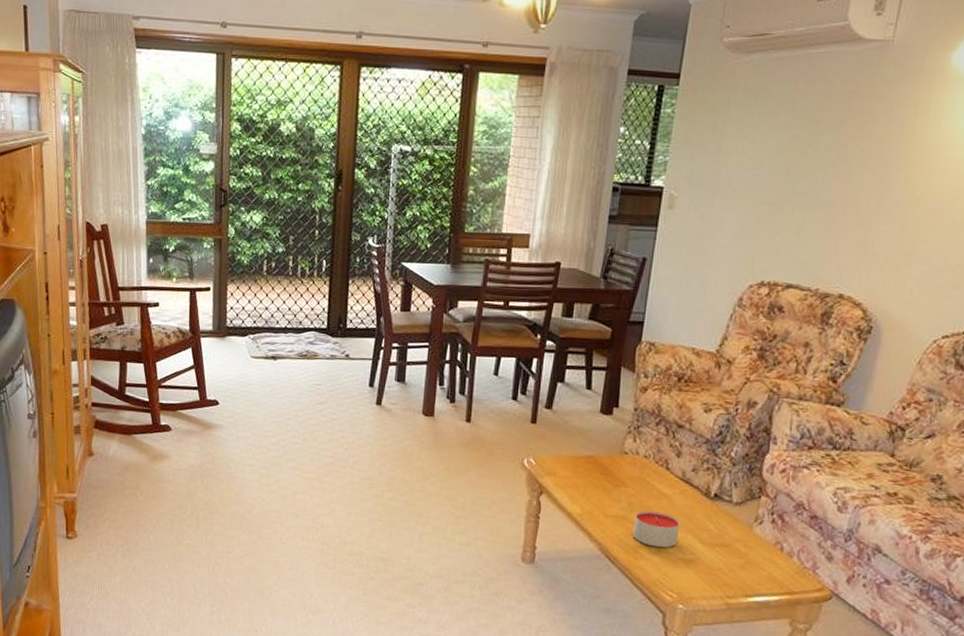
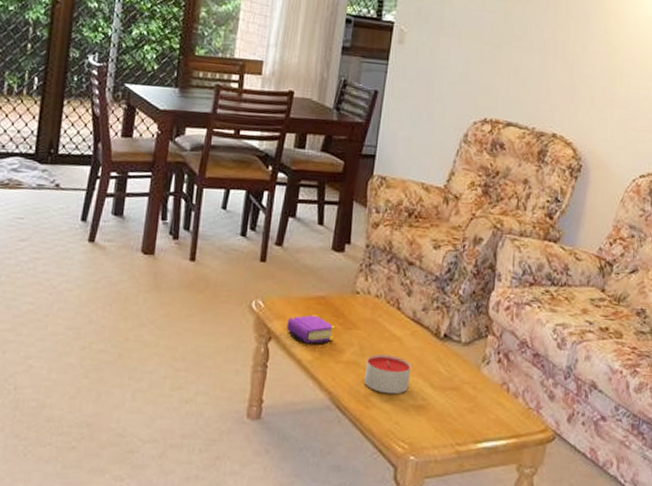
book: none [557,472,605,500] -> present [286,315,336,344]

